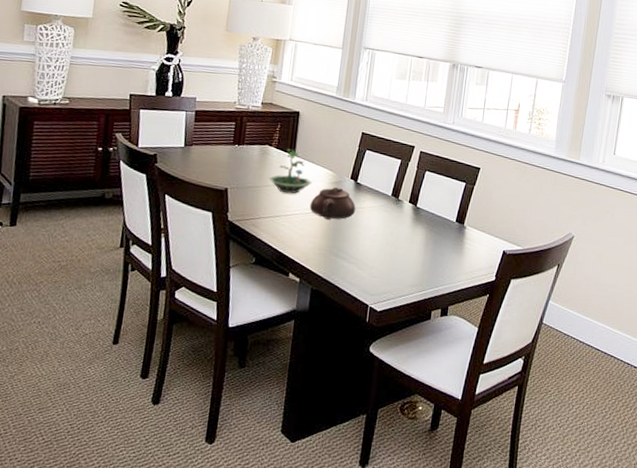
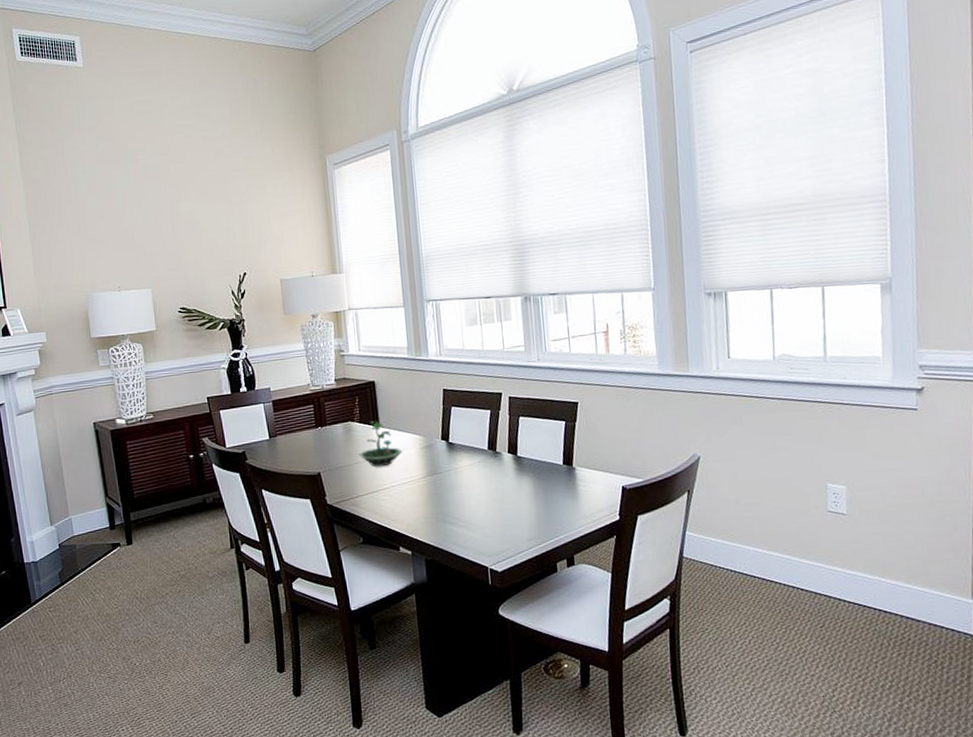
teapot: present [309,186,356,220] -> none [405,450,454,486]

